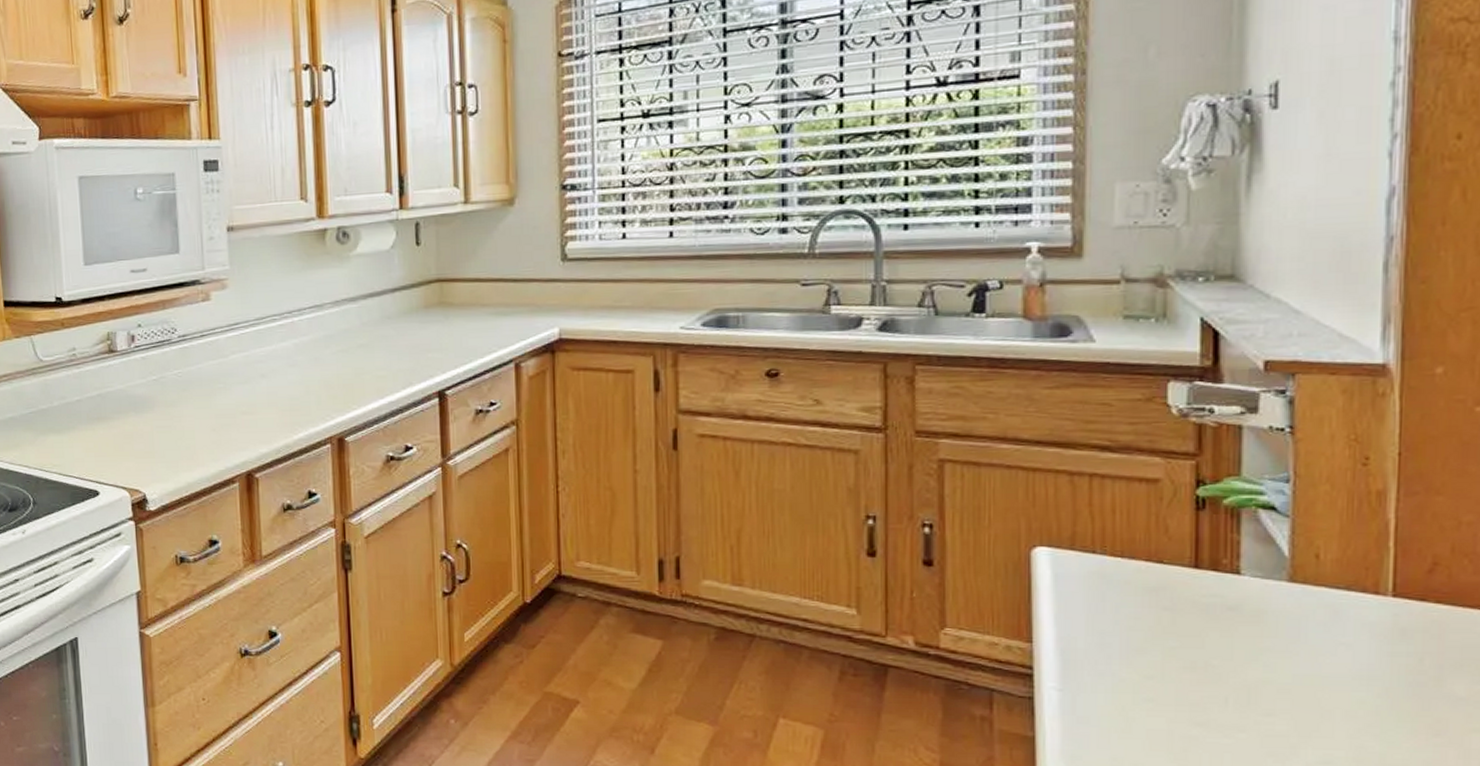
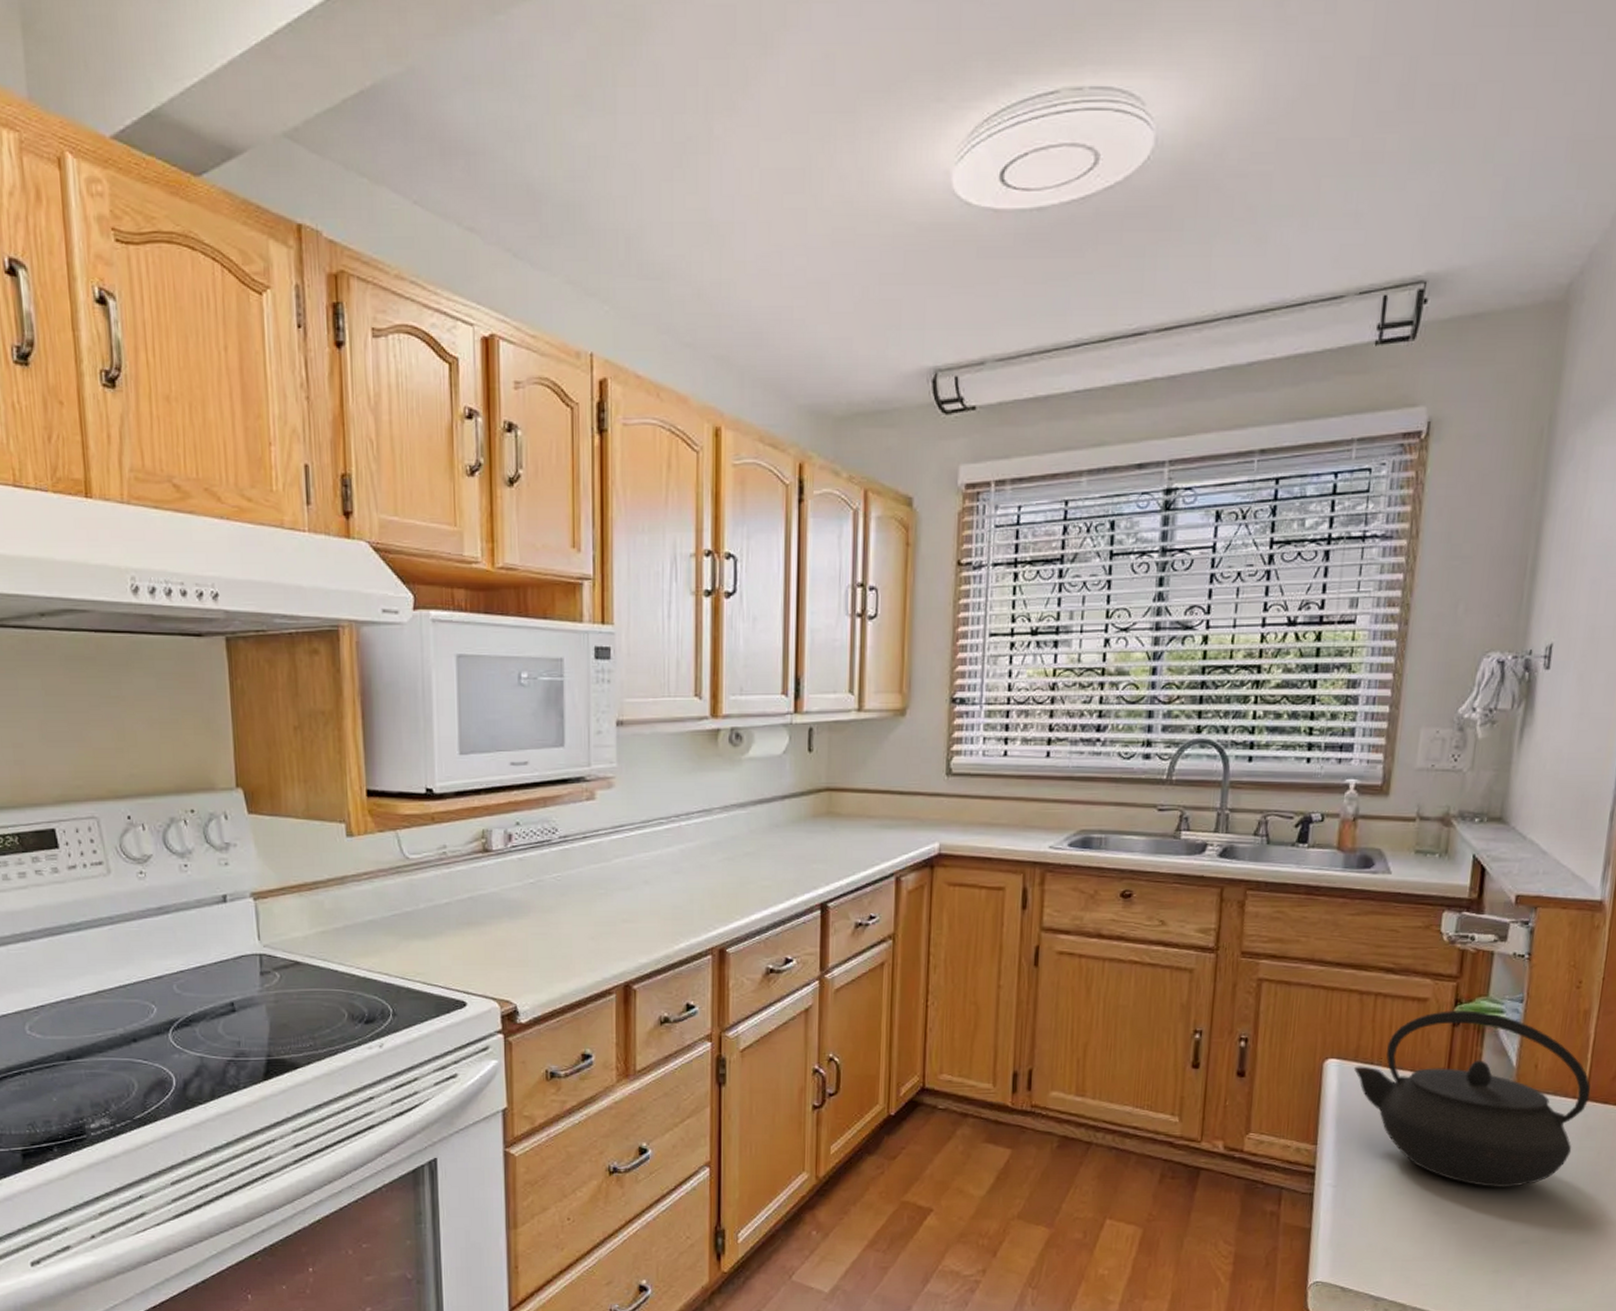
kettle: none [1070,491,1399,697] -> present [1353,1009,1591,1187]

